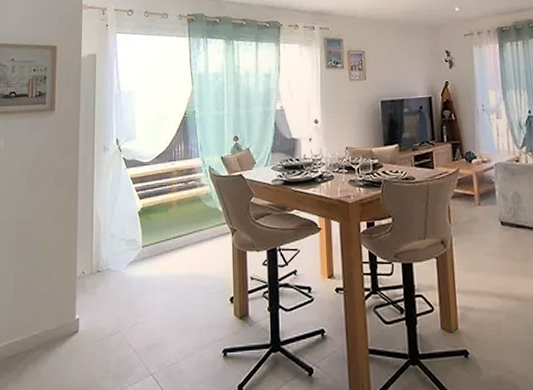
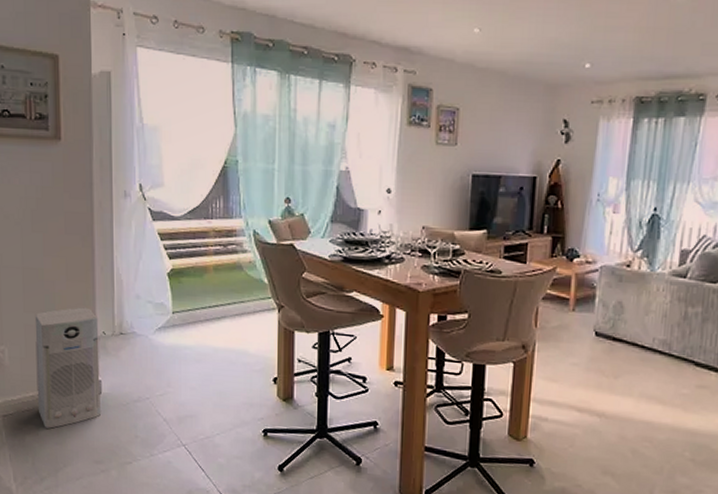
air purifier: none [21,251,79,372] -> present [35,307,101,429]

